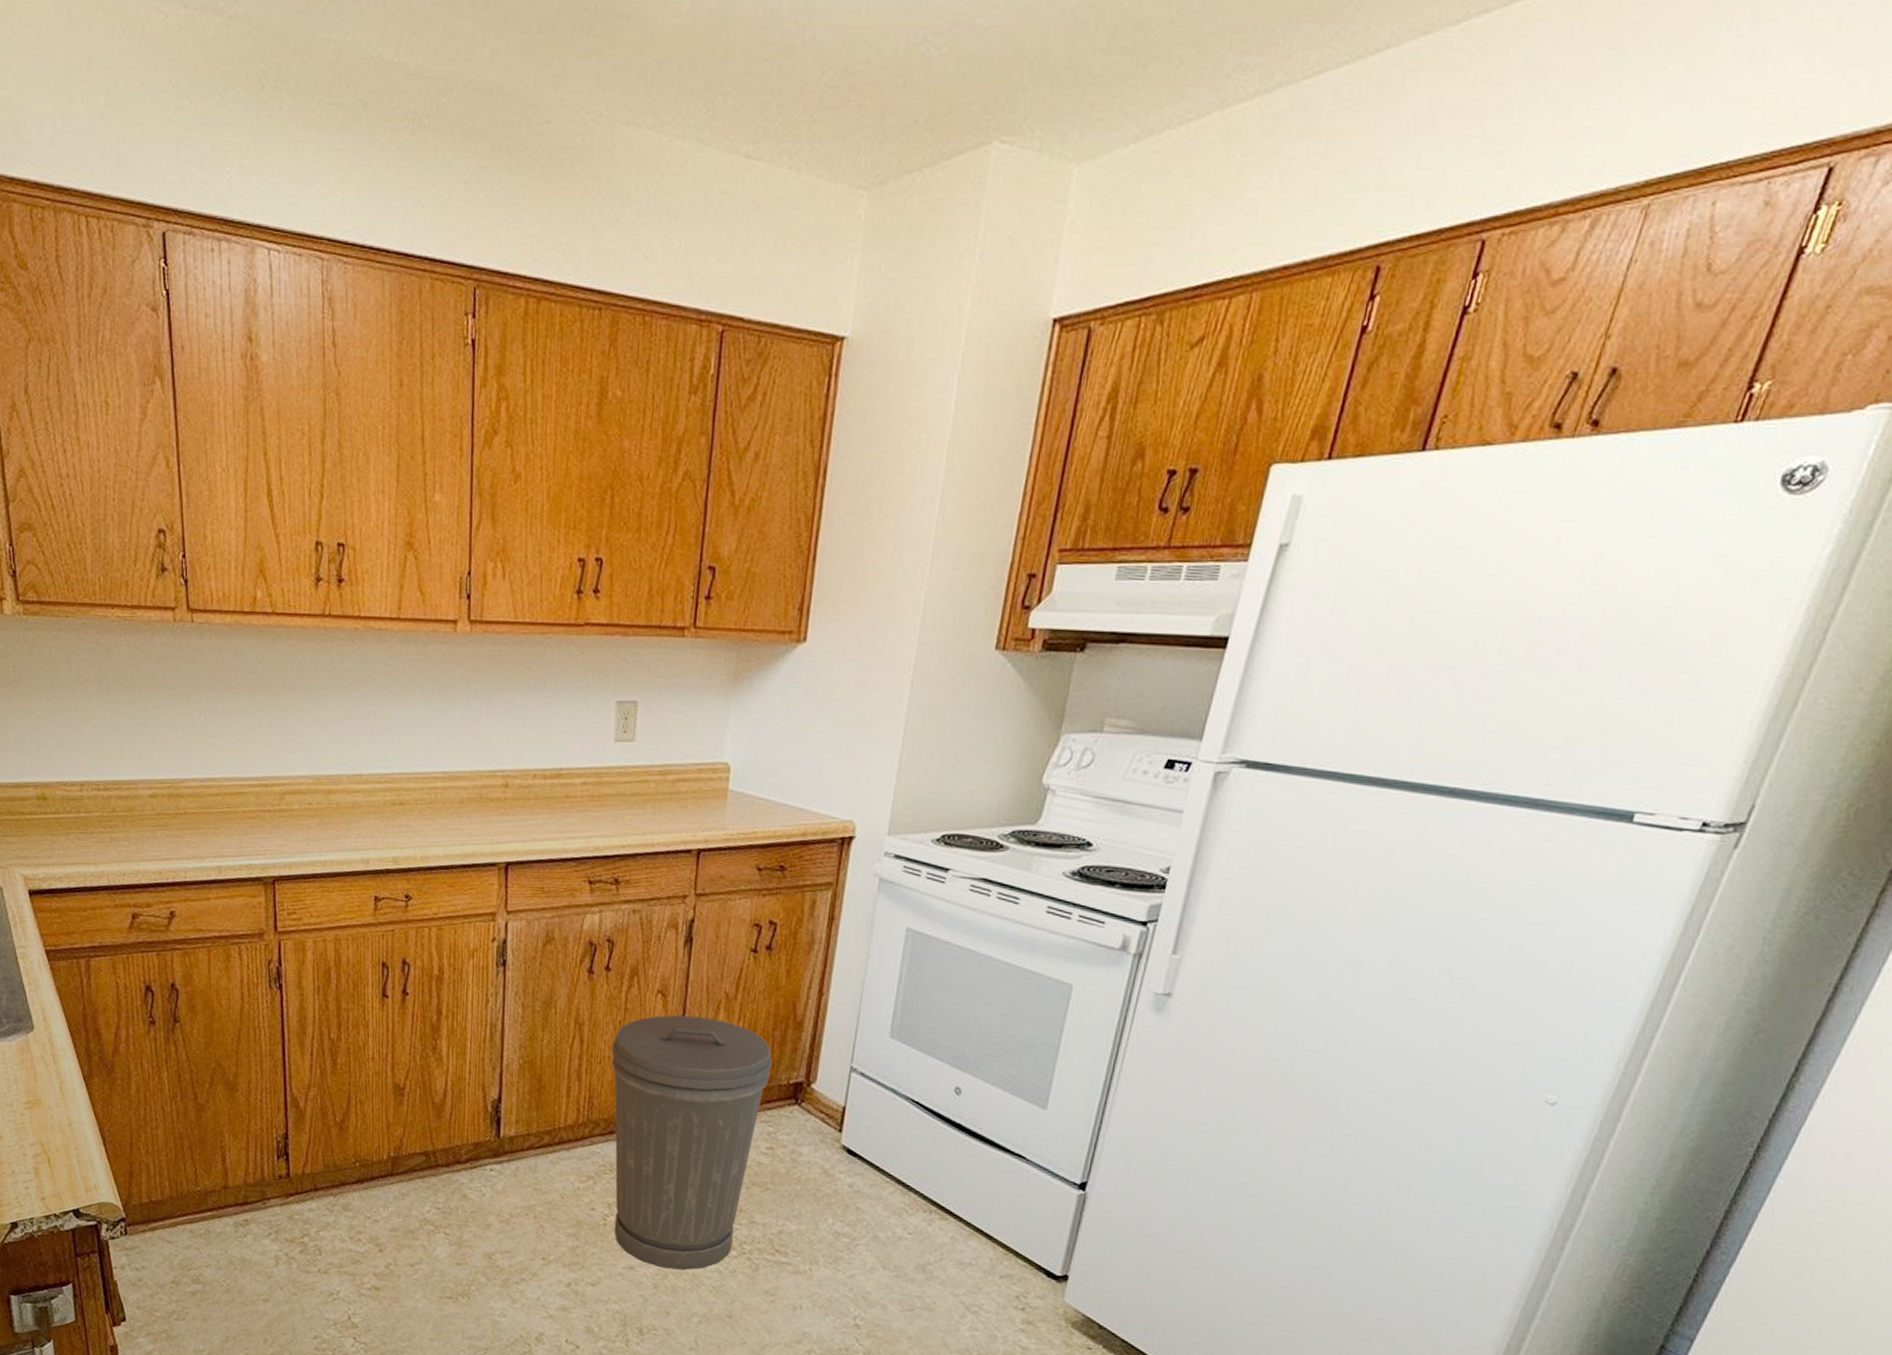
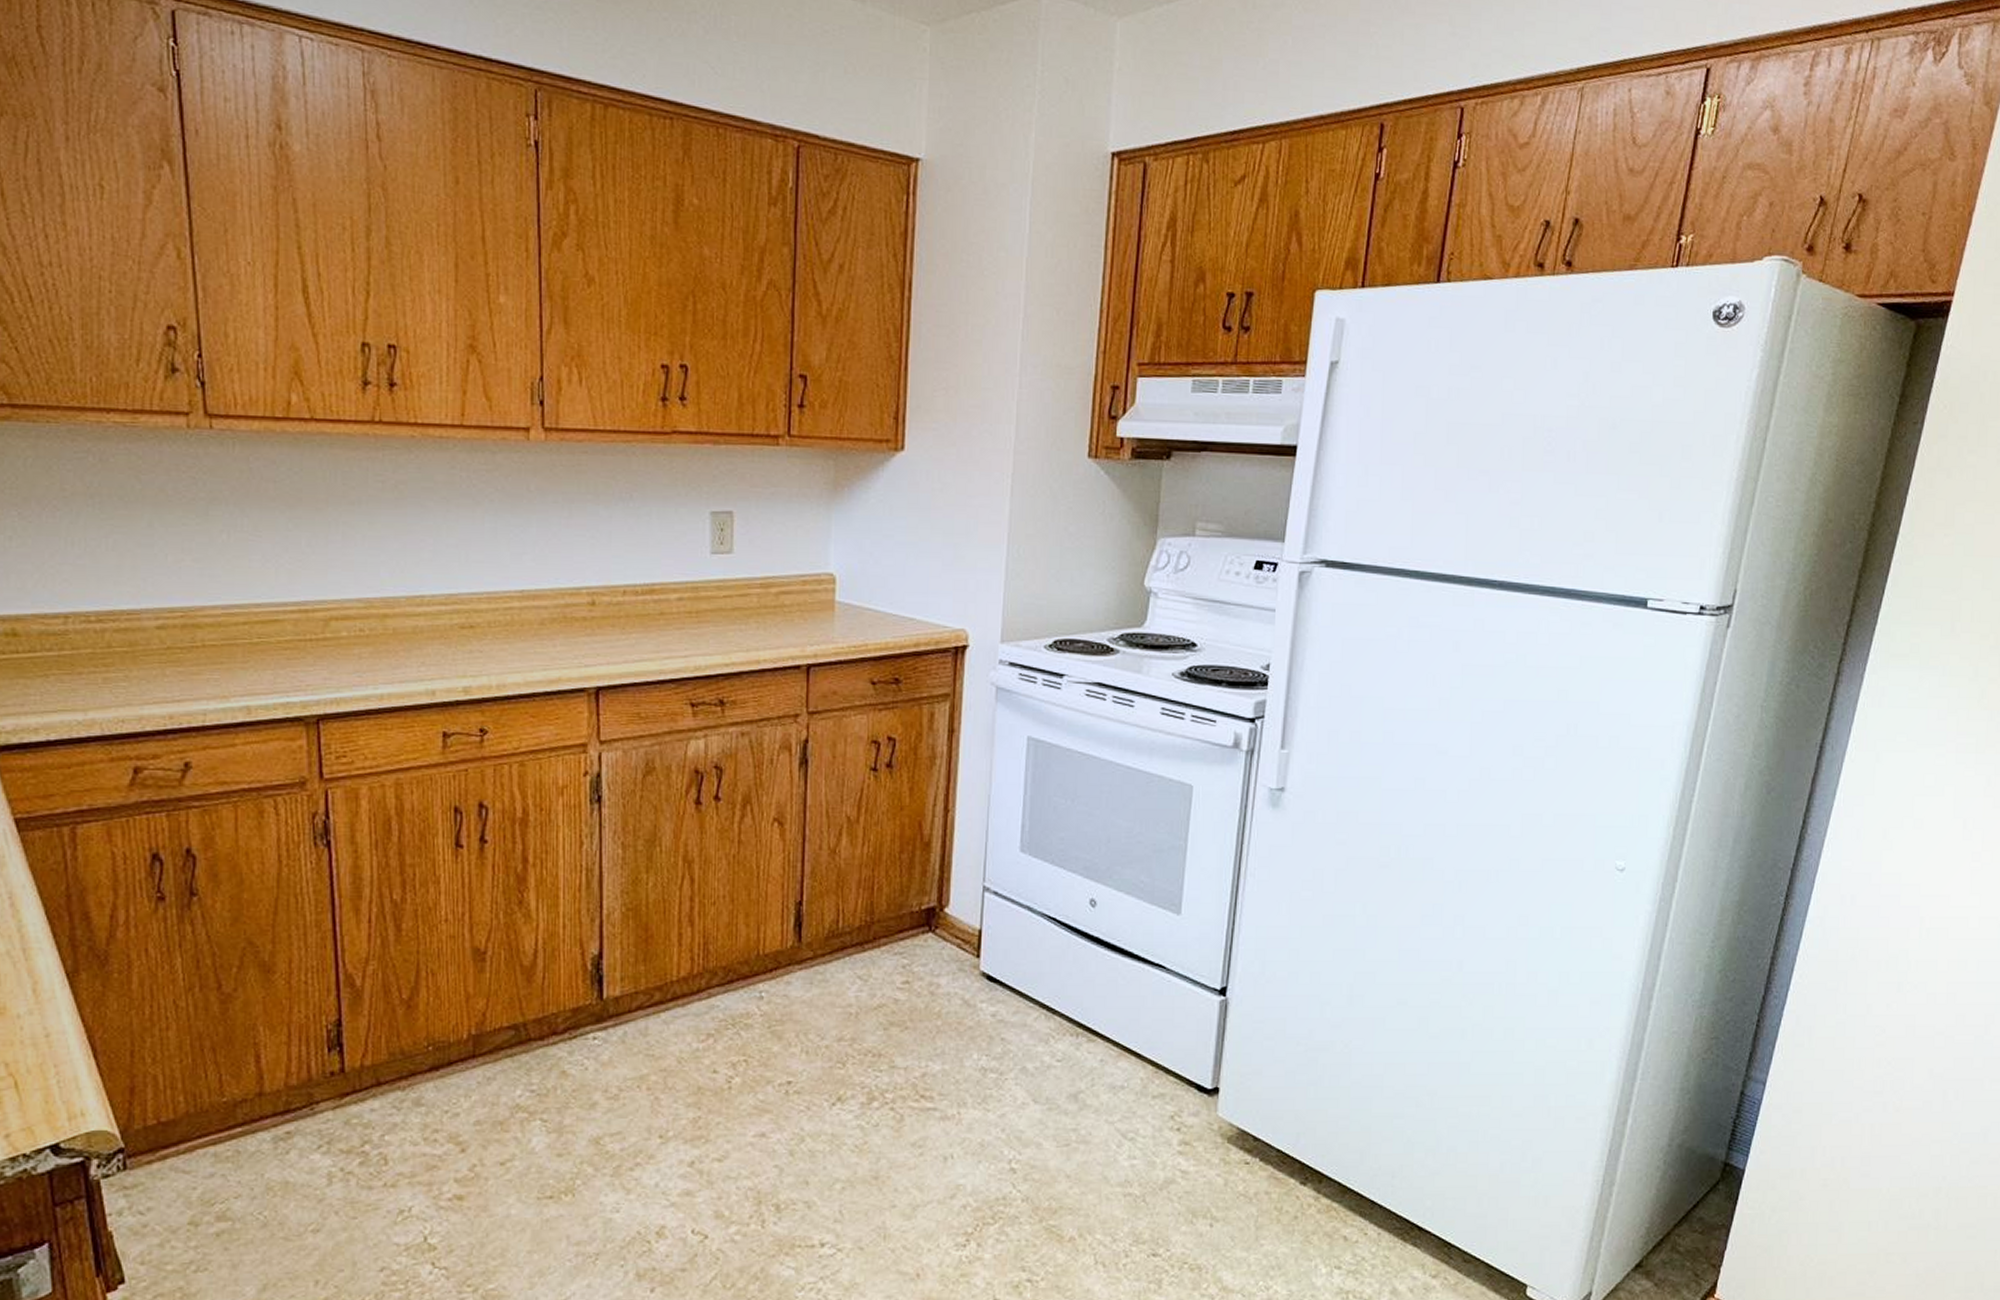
trash can: present [611,1015,773,1270] -> none [726,845,902,1131]

